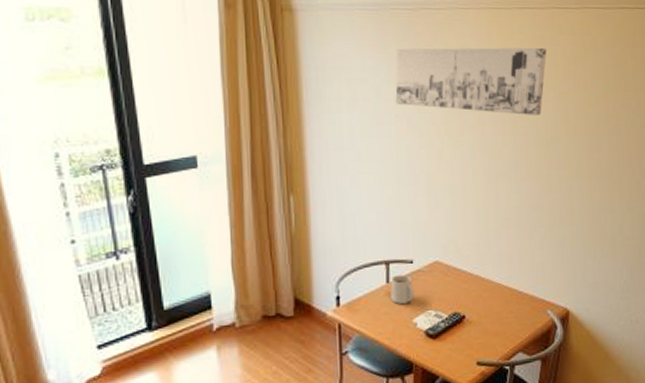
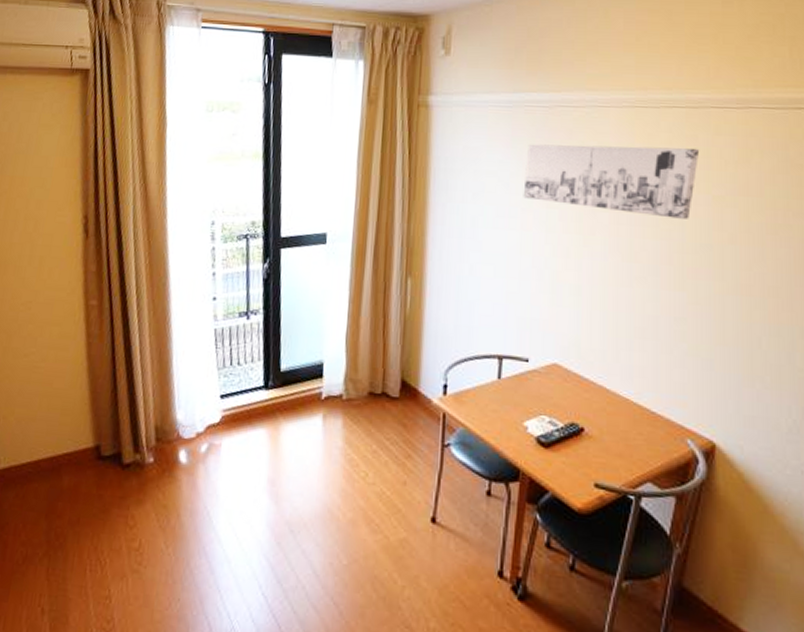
mug: present [390,274,414,304] -> none [501,372,528,404]

